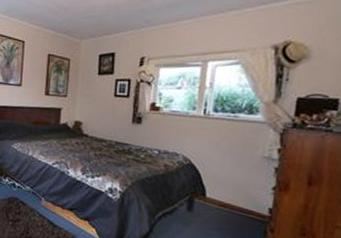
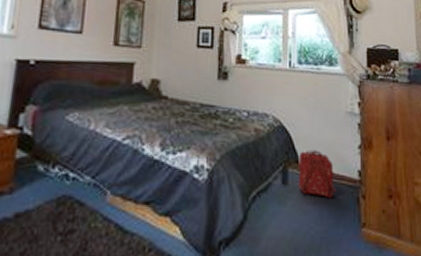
backpack: none [203,186,243,228] -> present [298,150,337,199]

